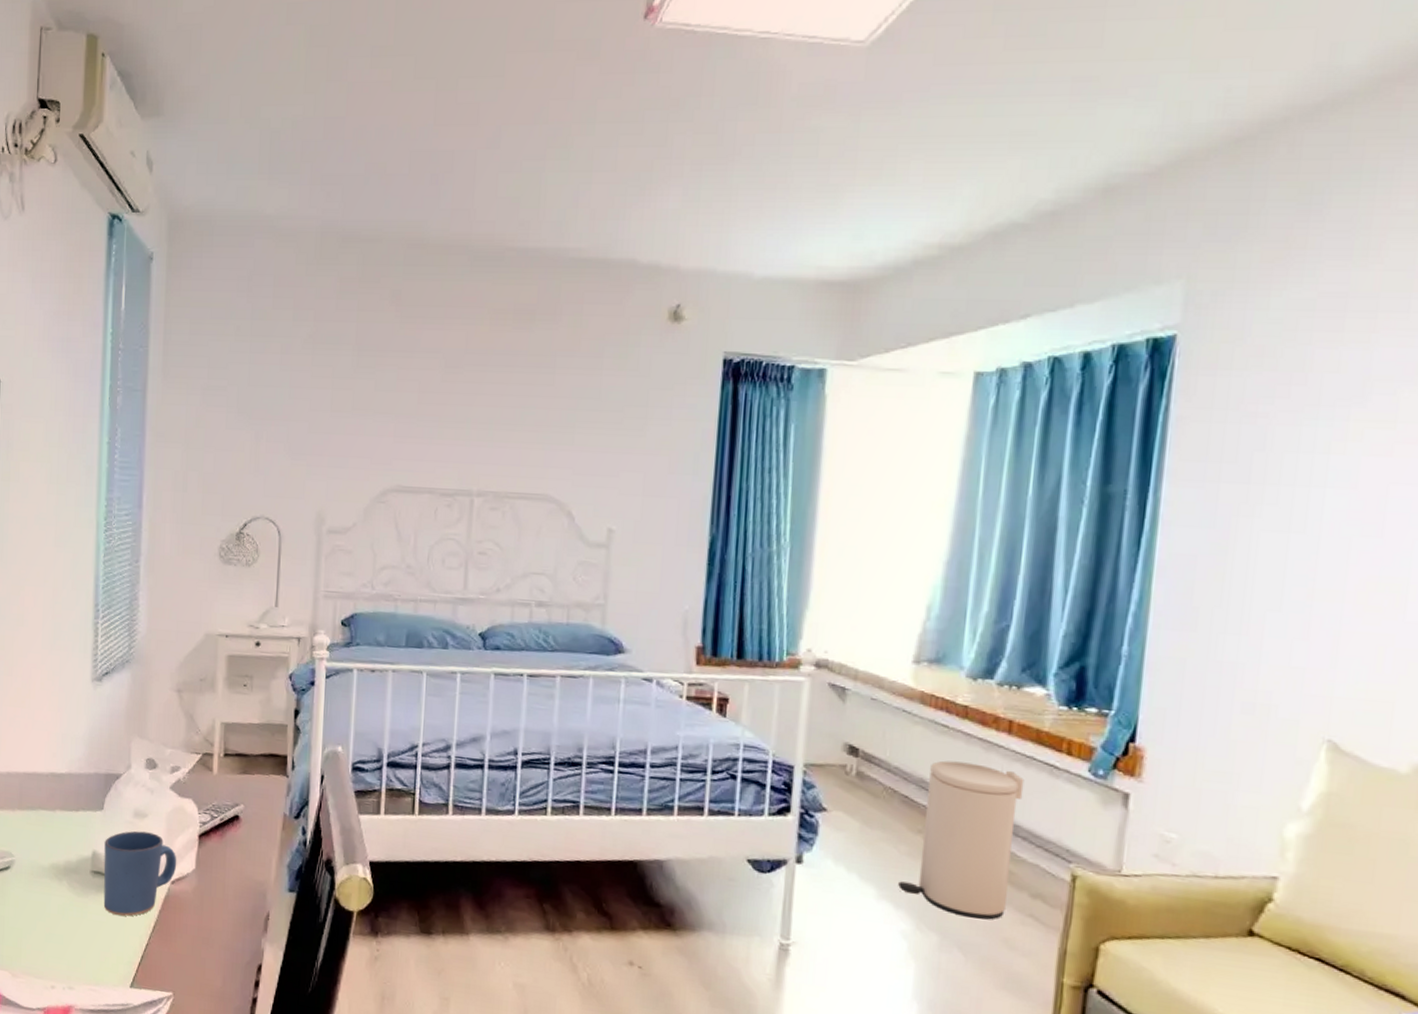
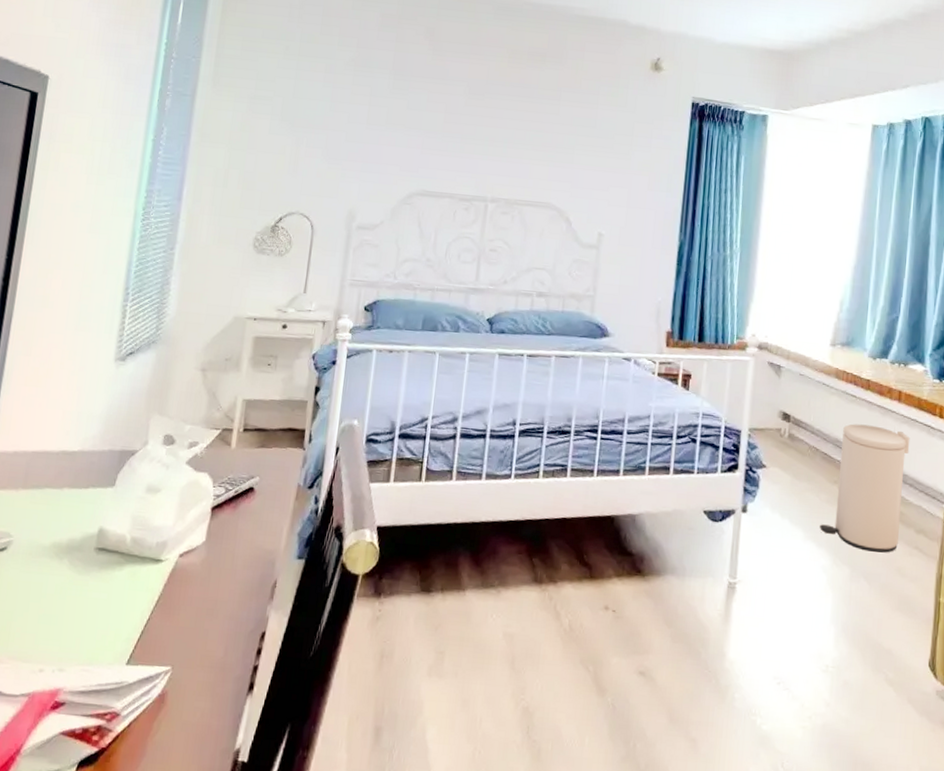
mug: present [103,831,177,916] -> none [105,506,188,592]

